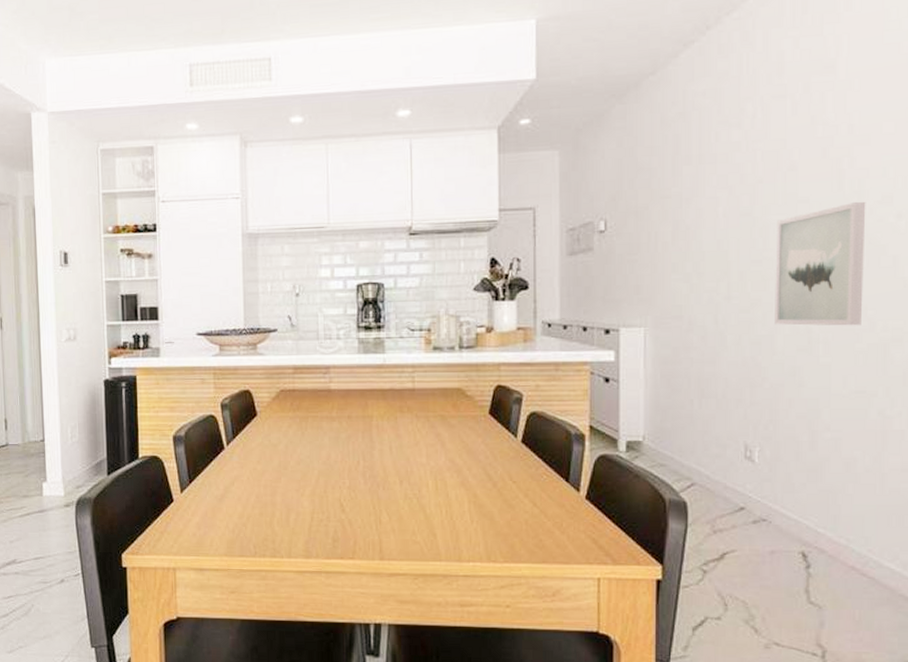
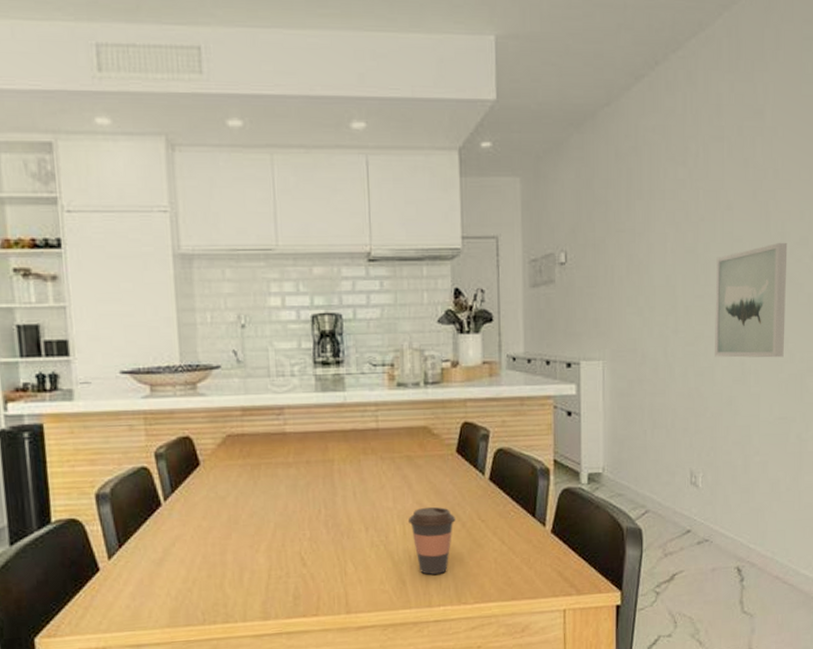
coffee cup: none [441,465,487,530] -> present [409,506,456,575]

